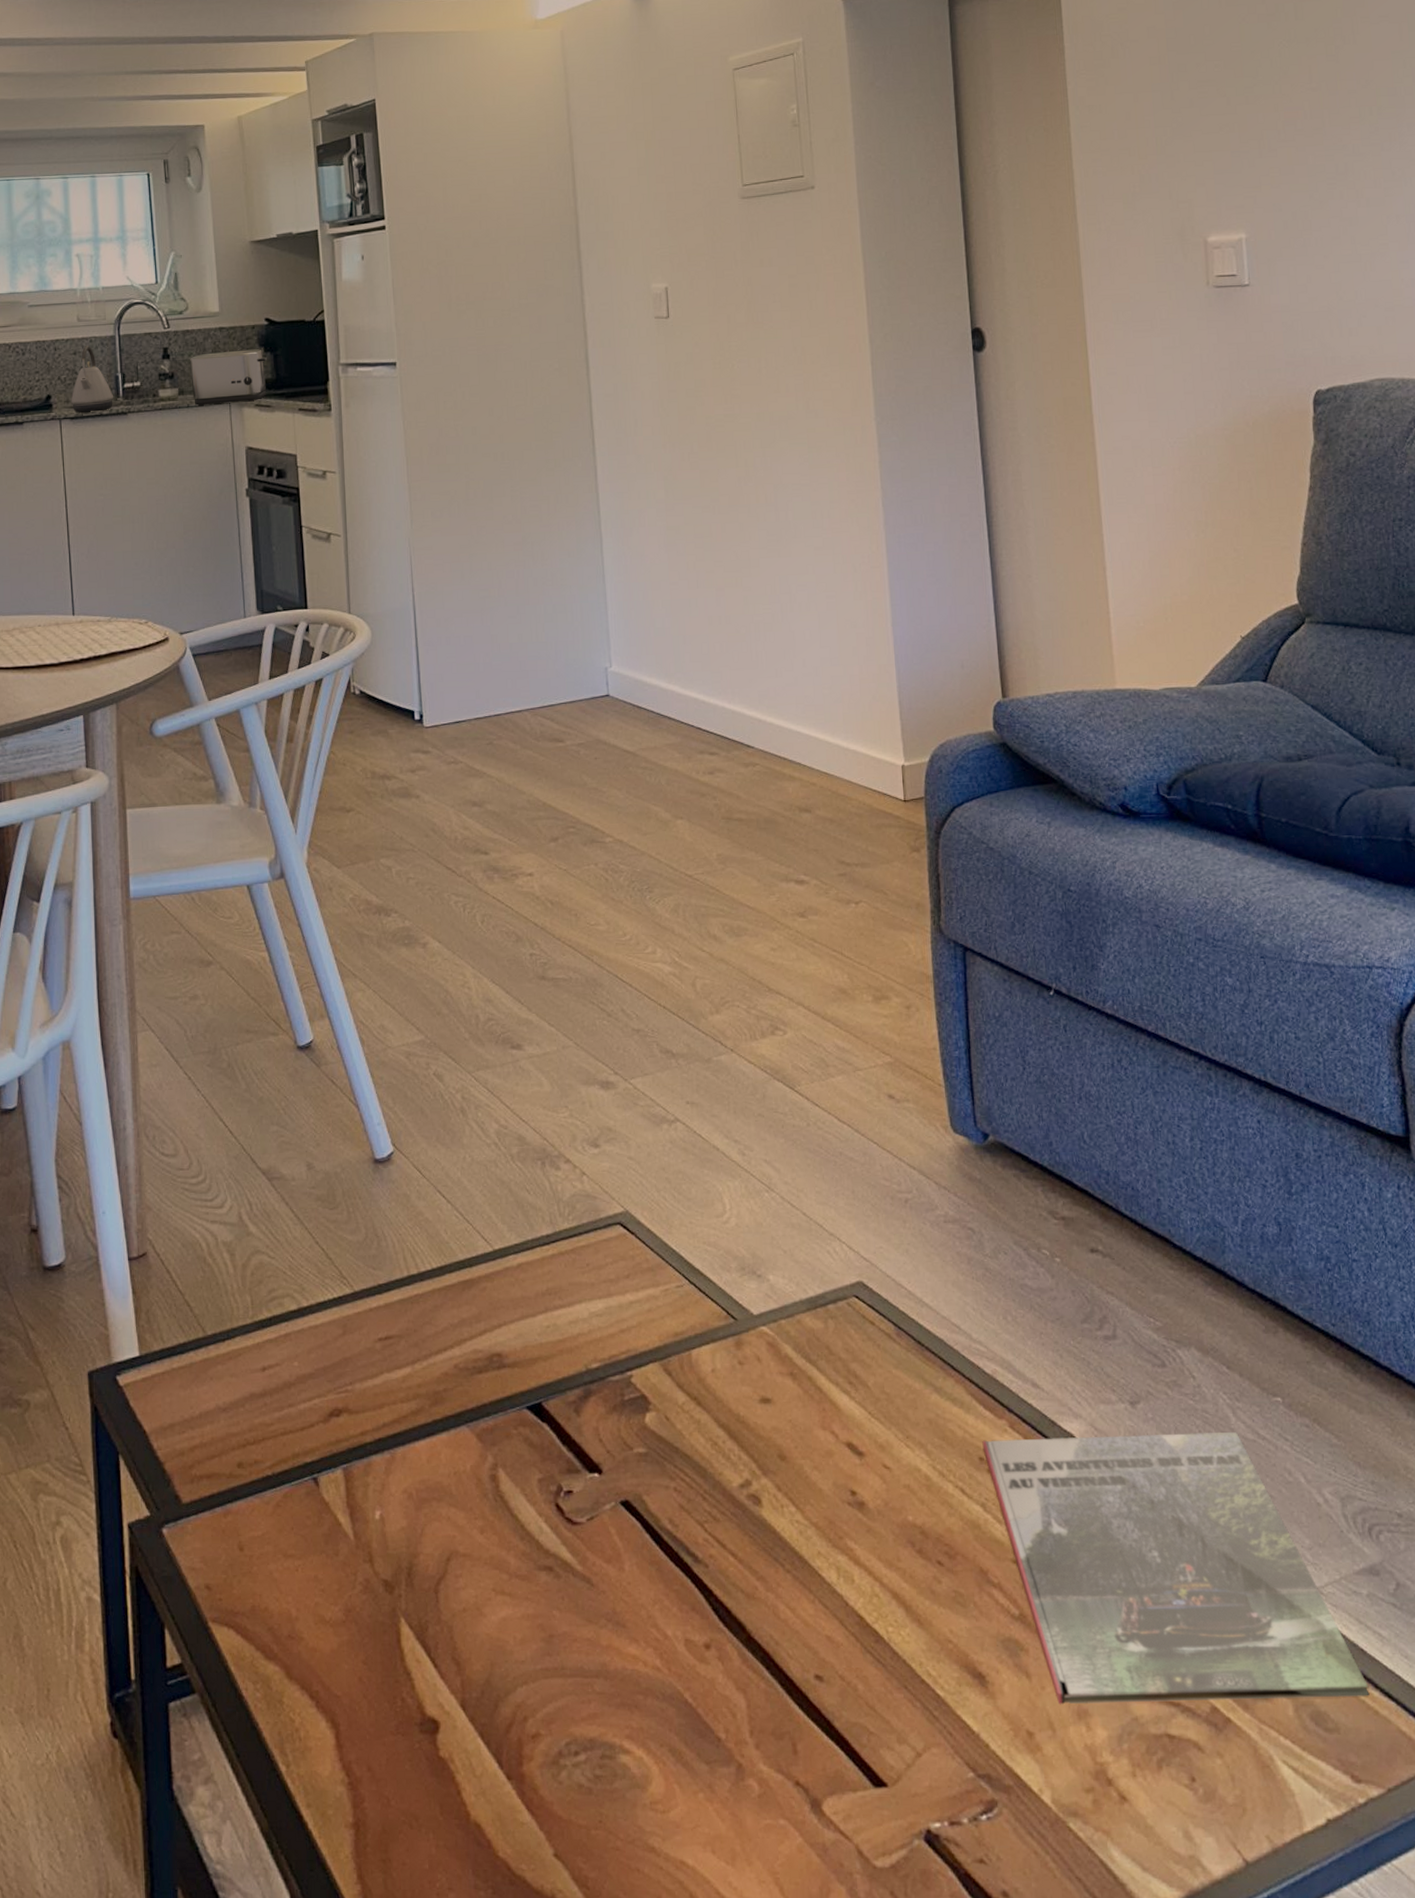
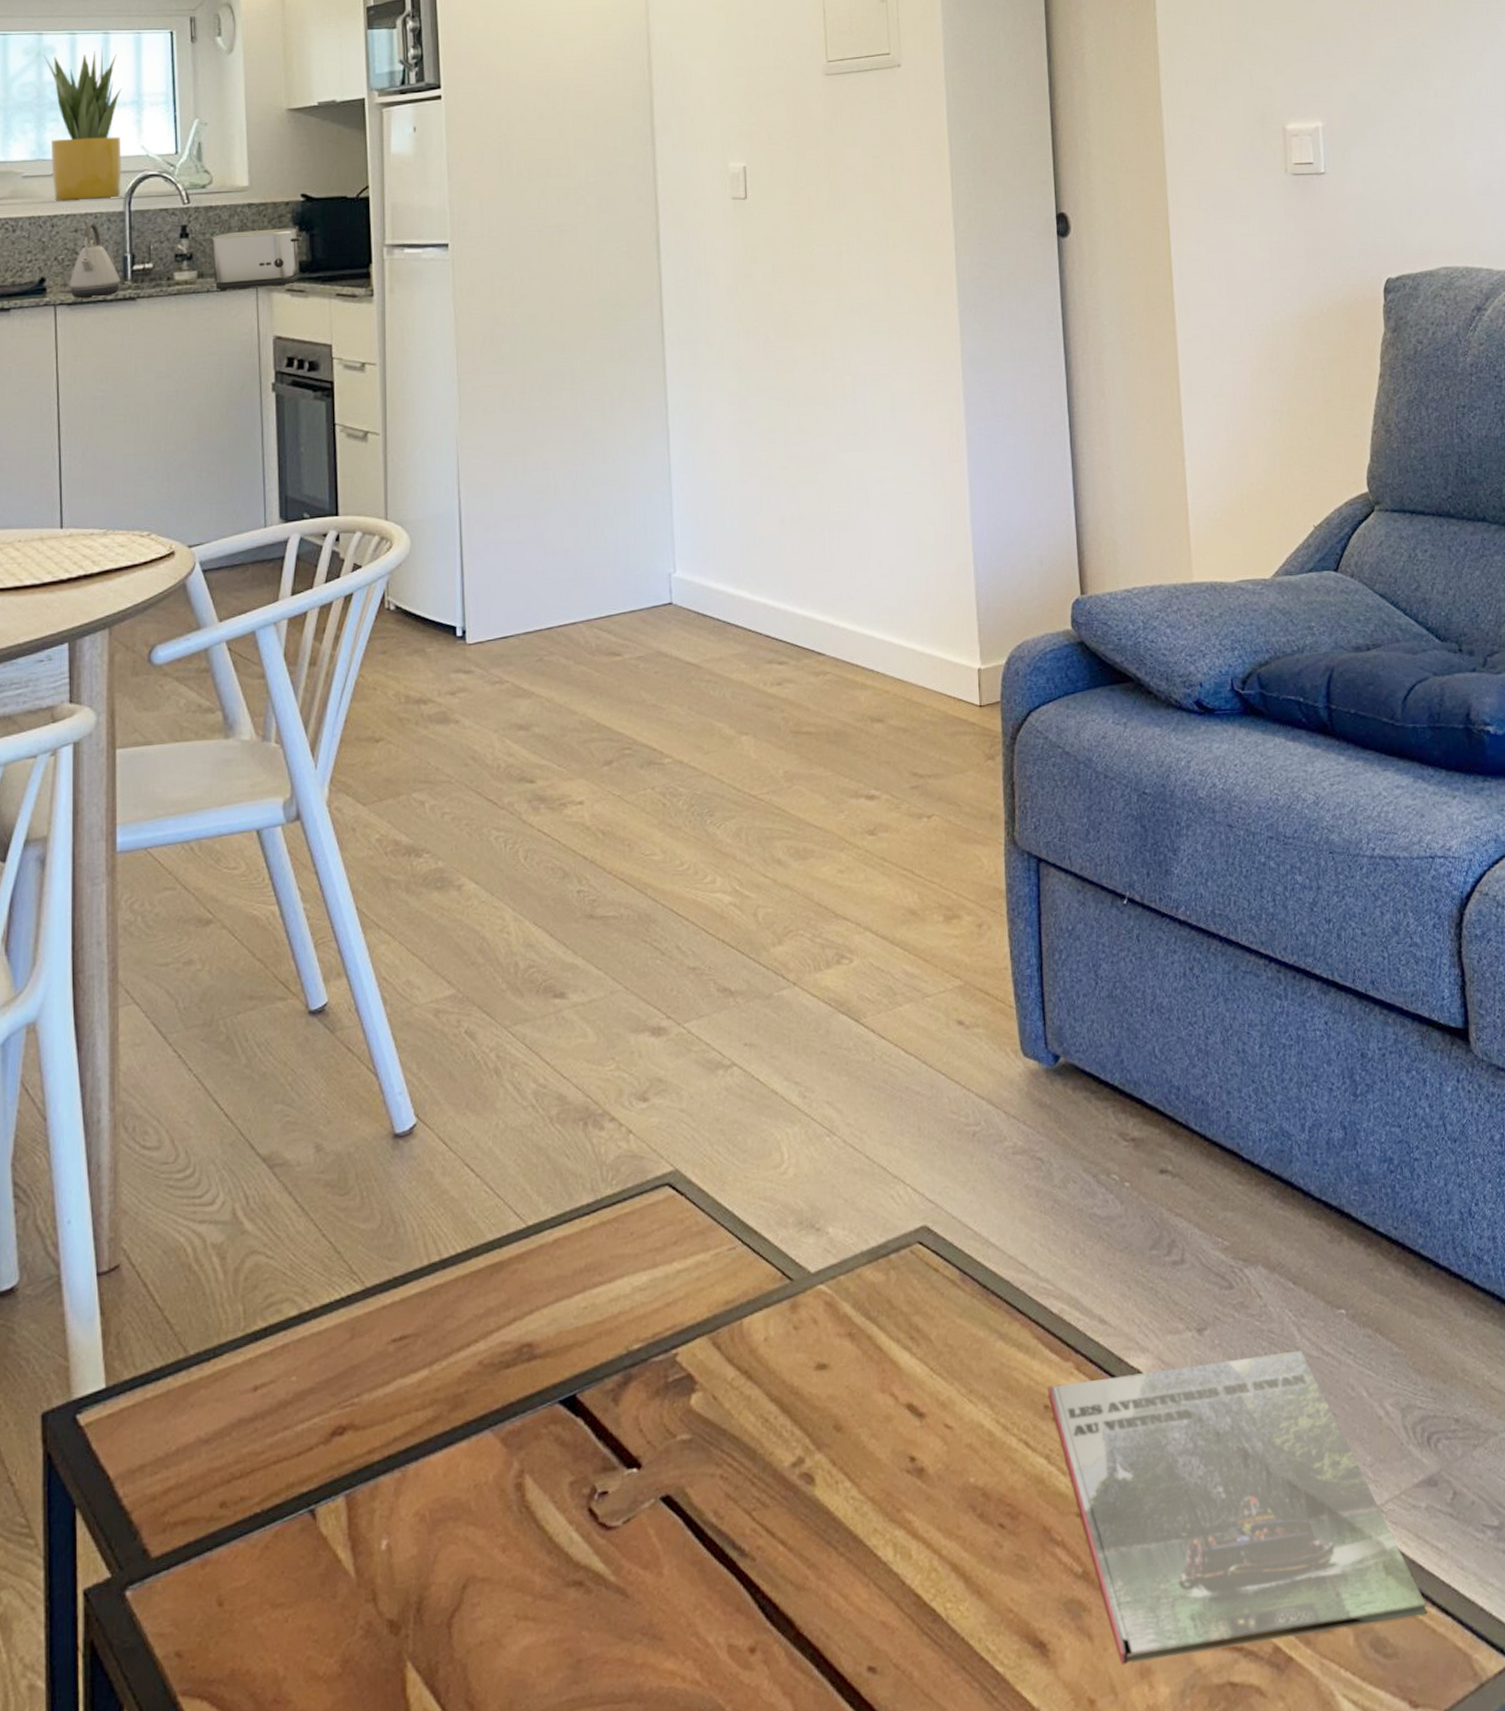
planter: none [41,189,111,327] -> present [43,47,122,200]

